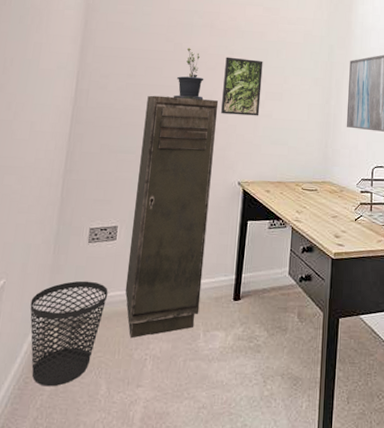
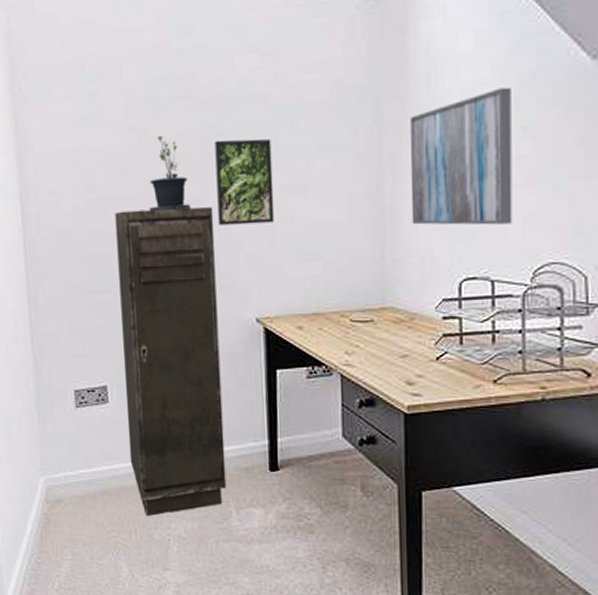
wastebasket: present [30,280,108,387] -> none [24,452,111,568]

